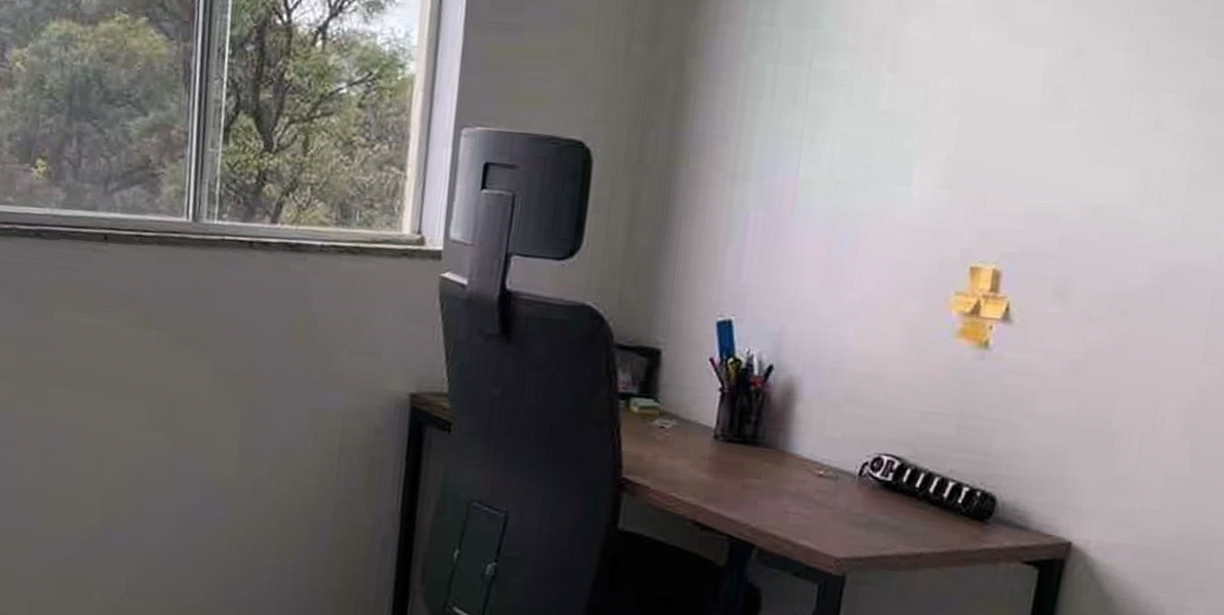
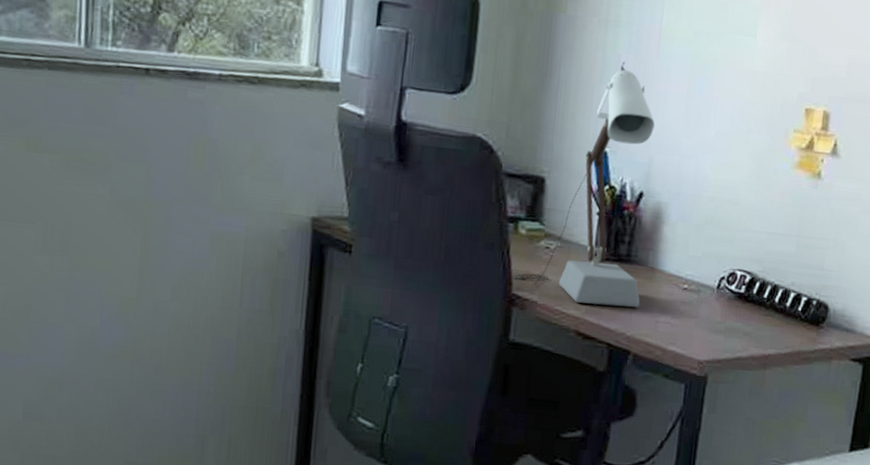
desk lamp: none [622,219,788,496] -> present [512,61,655,308]

